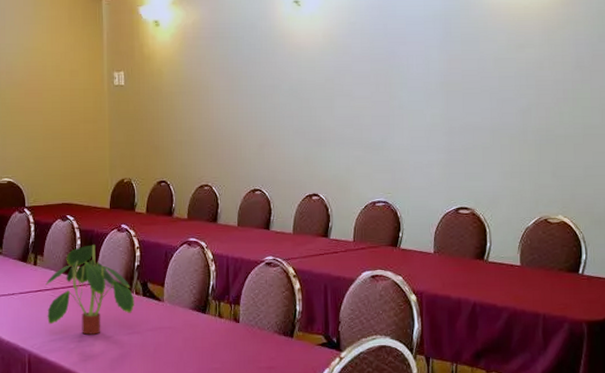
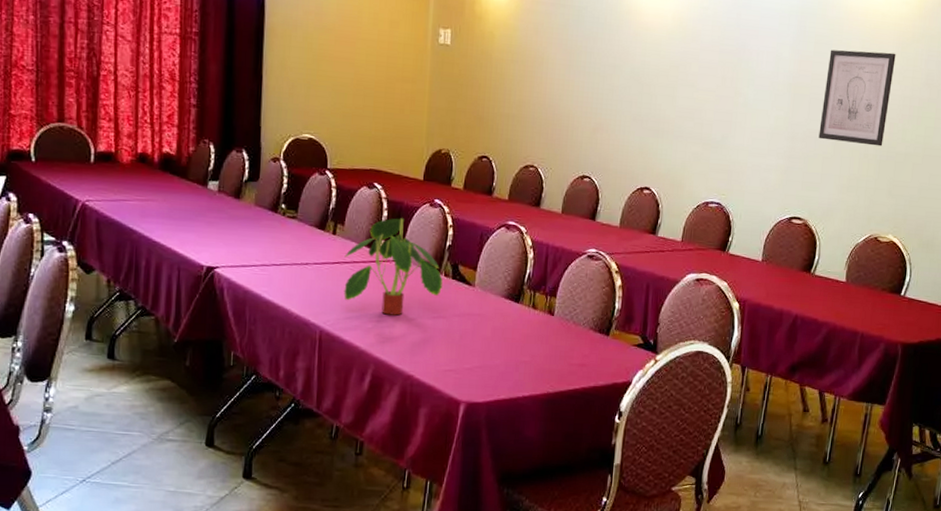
wall art: none [475,41,543,131] -> present [818,49,896,147]

